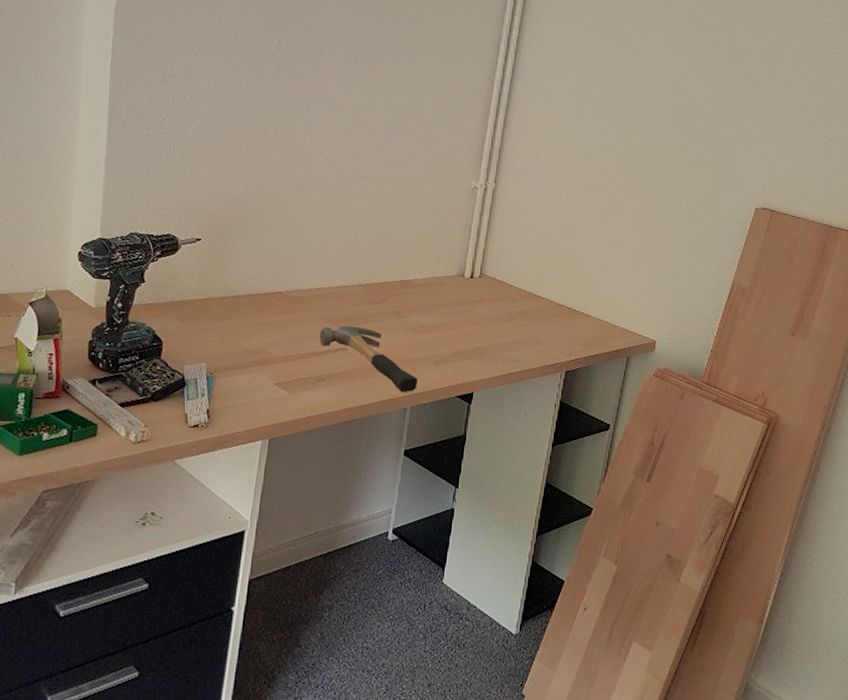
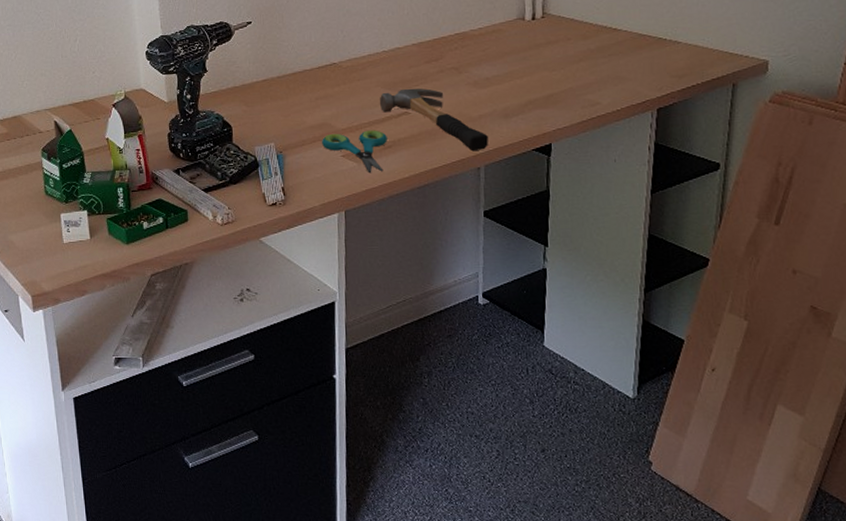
scissors: none [256,360,322,404] -> present [322,130,387,174]

